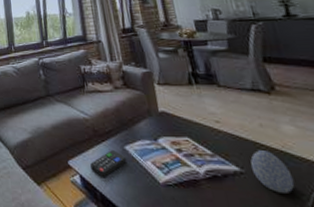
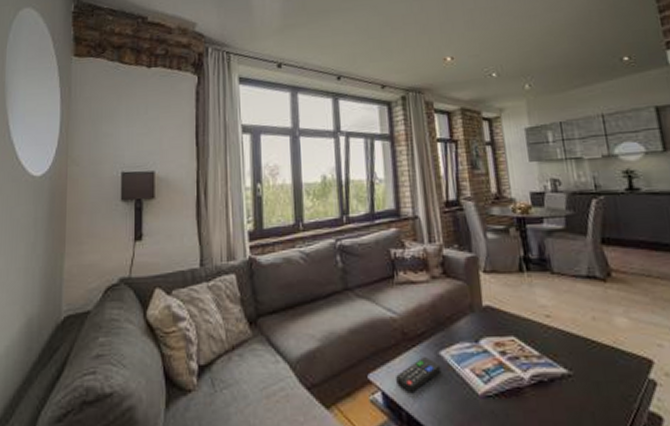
decorative egg: present [250,150,295,193] -> none [580,347,623,396]

